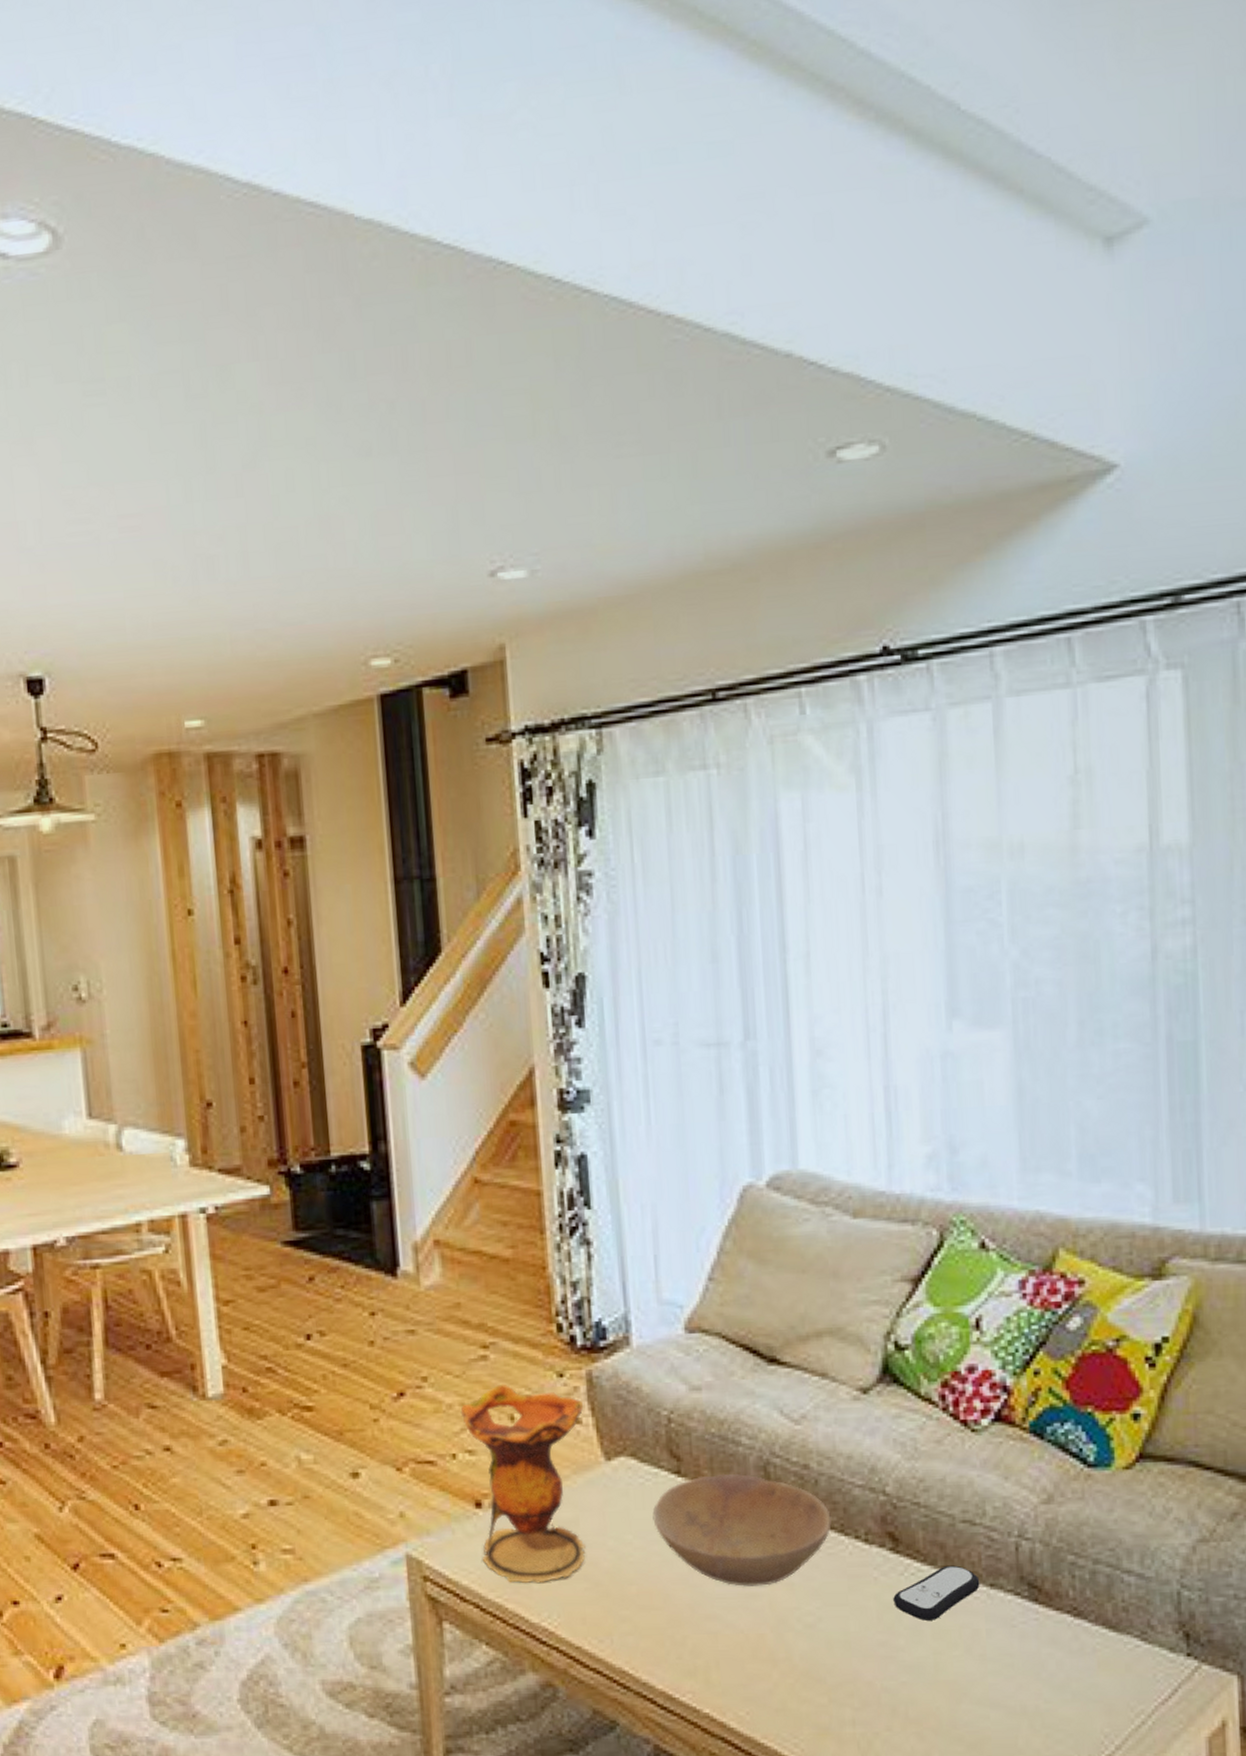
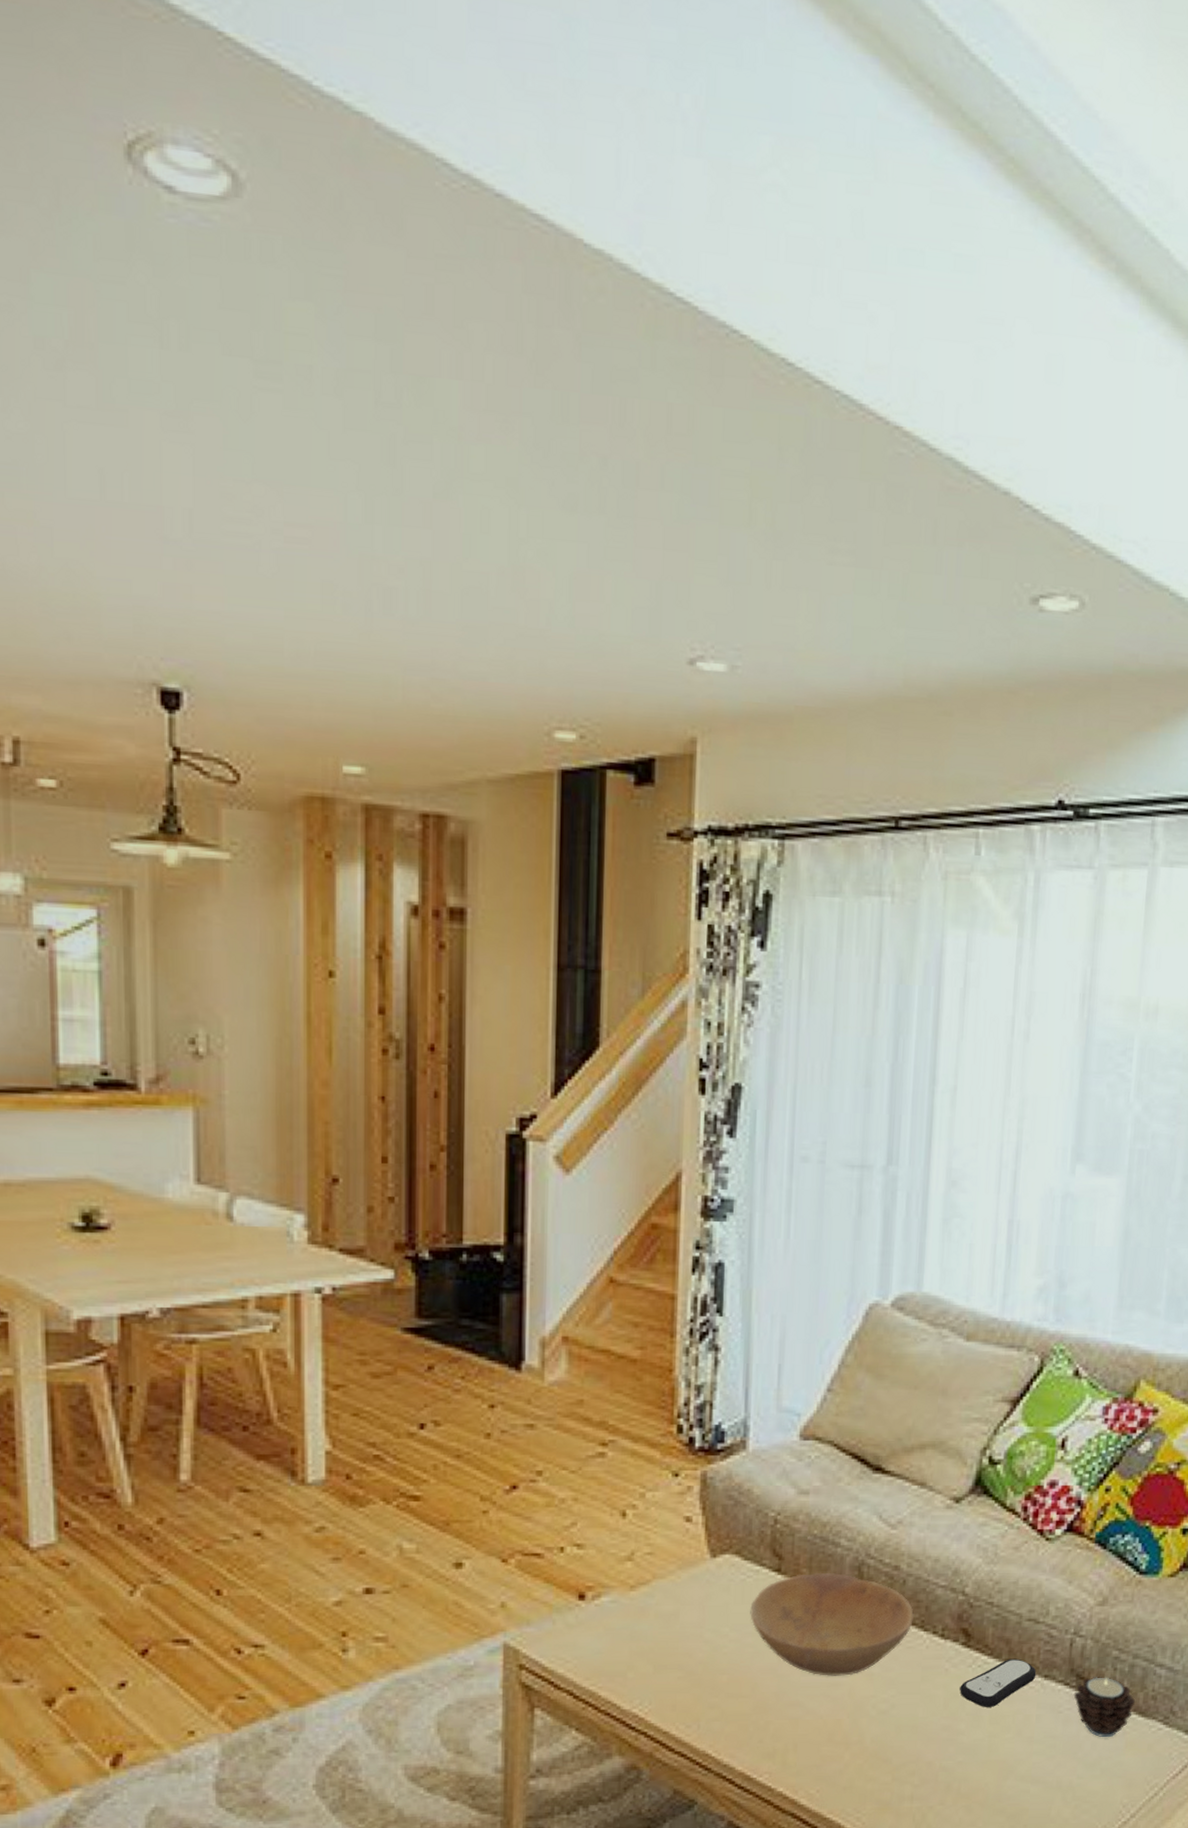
vase: present [460,1384,586,1583] -> none [572,1481,694,1672]
candle: none [1027,1584,1104,1656] -> present [1073,1676,1136,1738]

